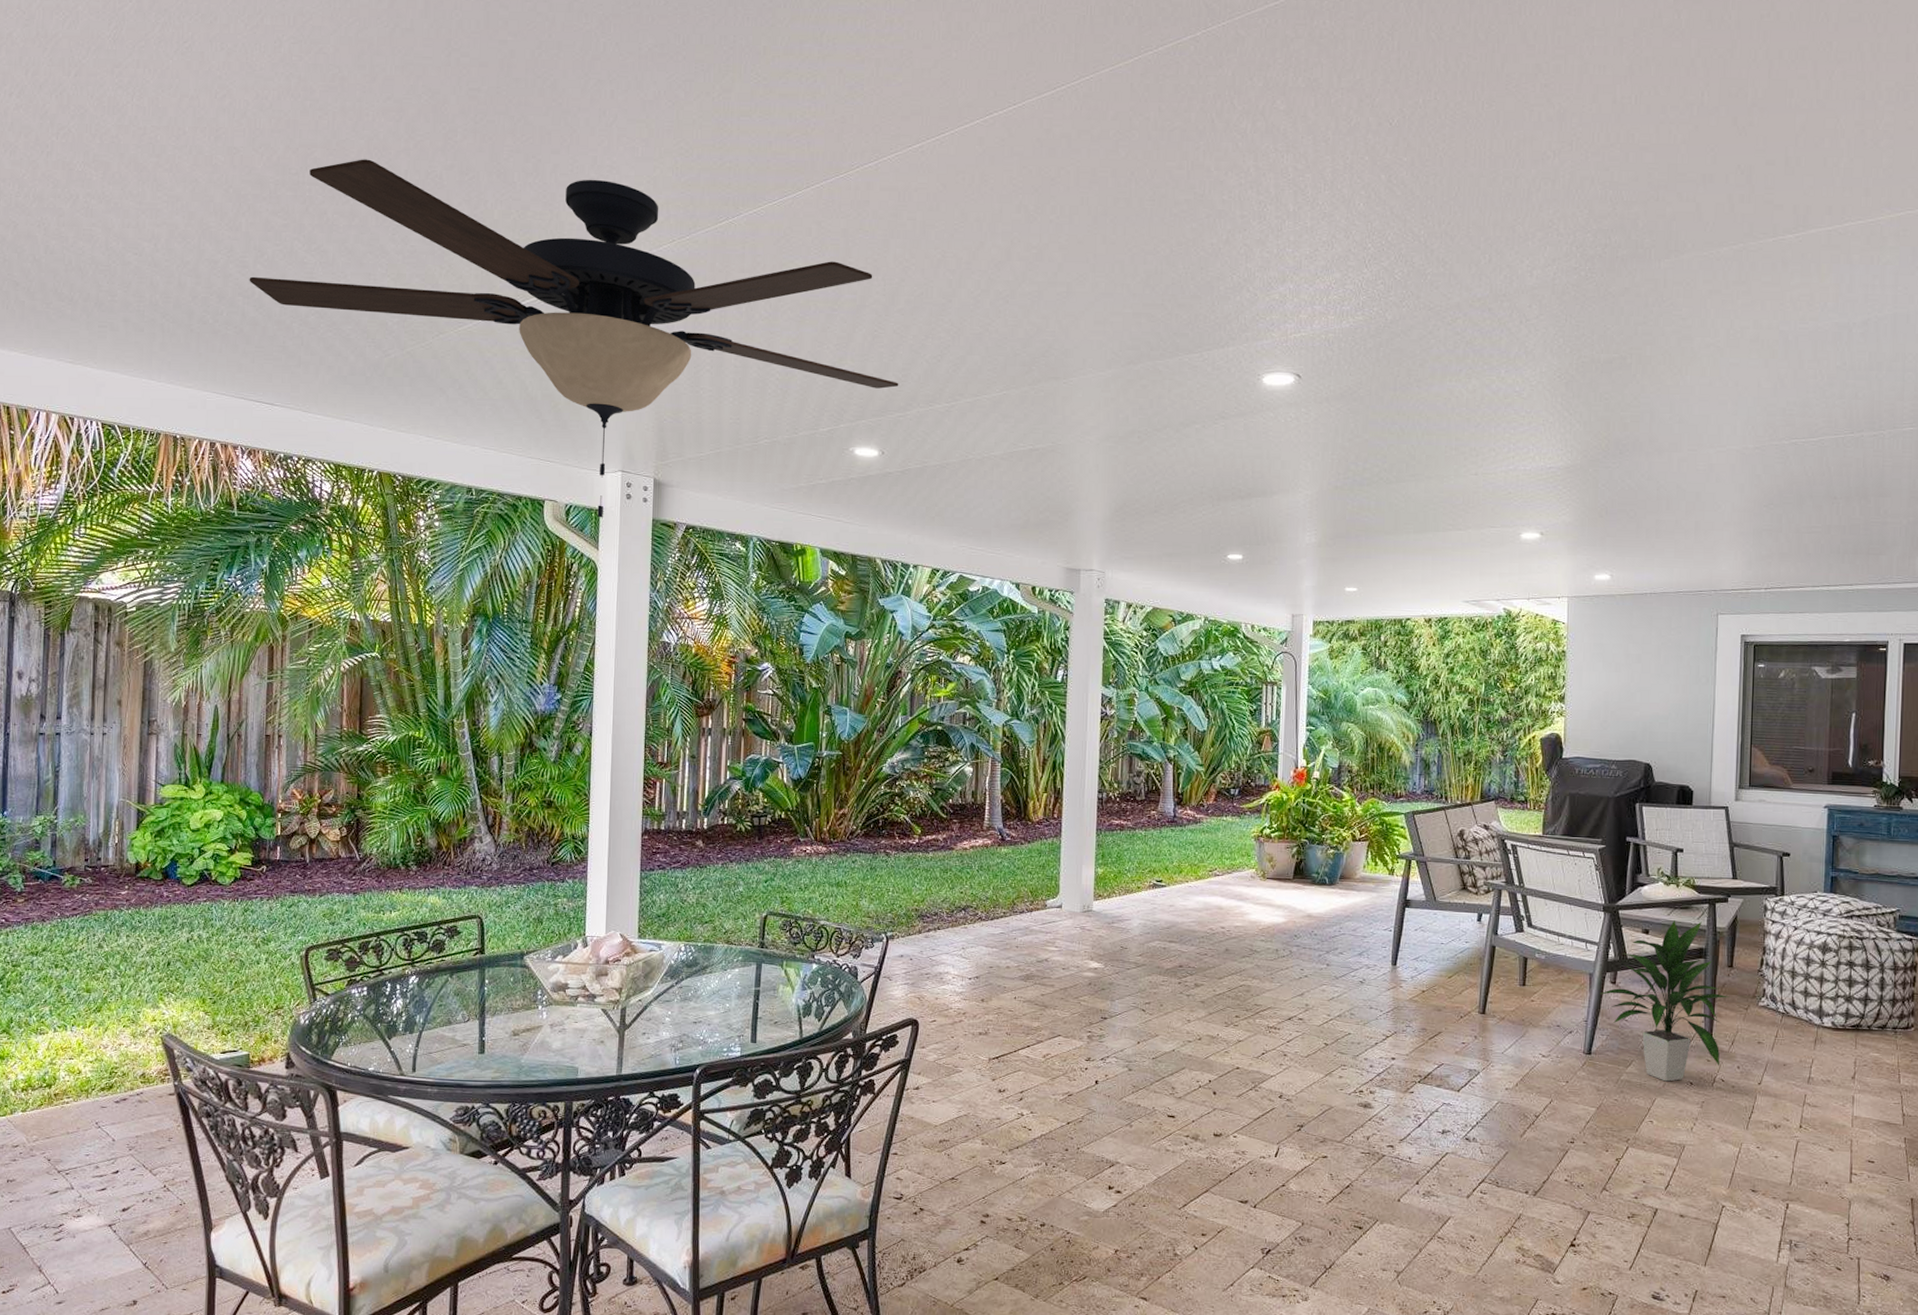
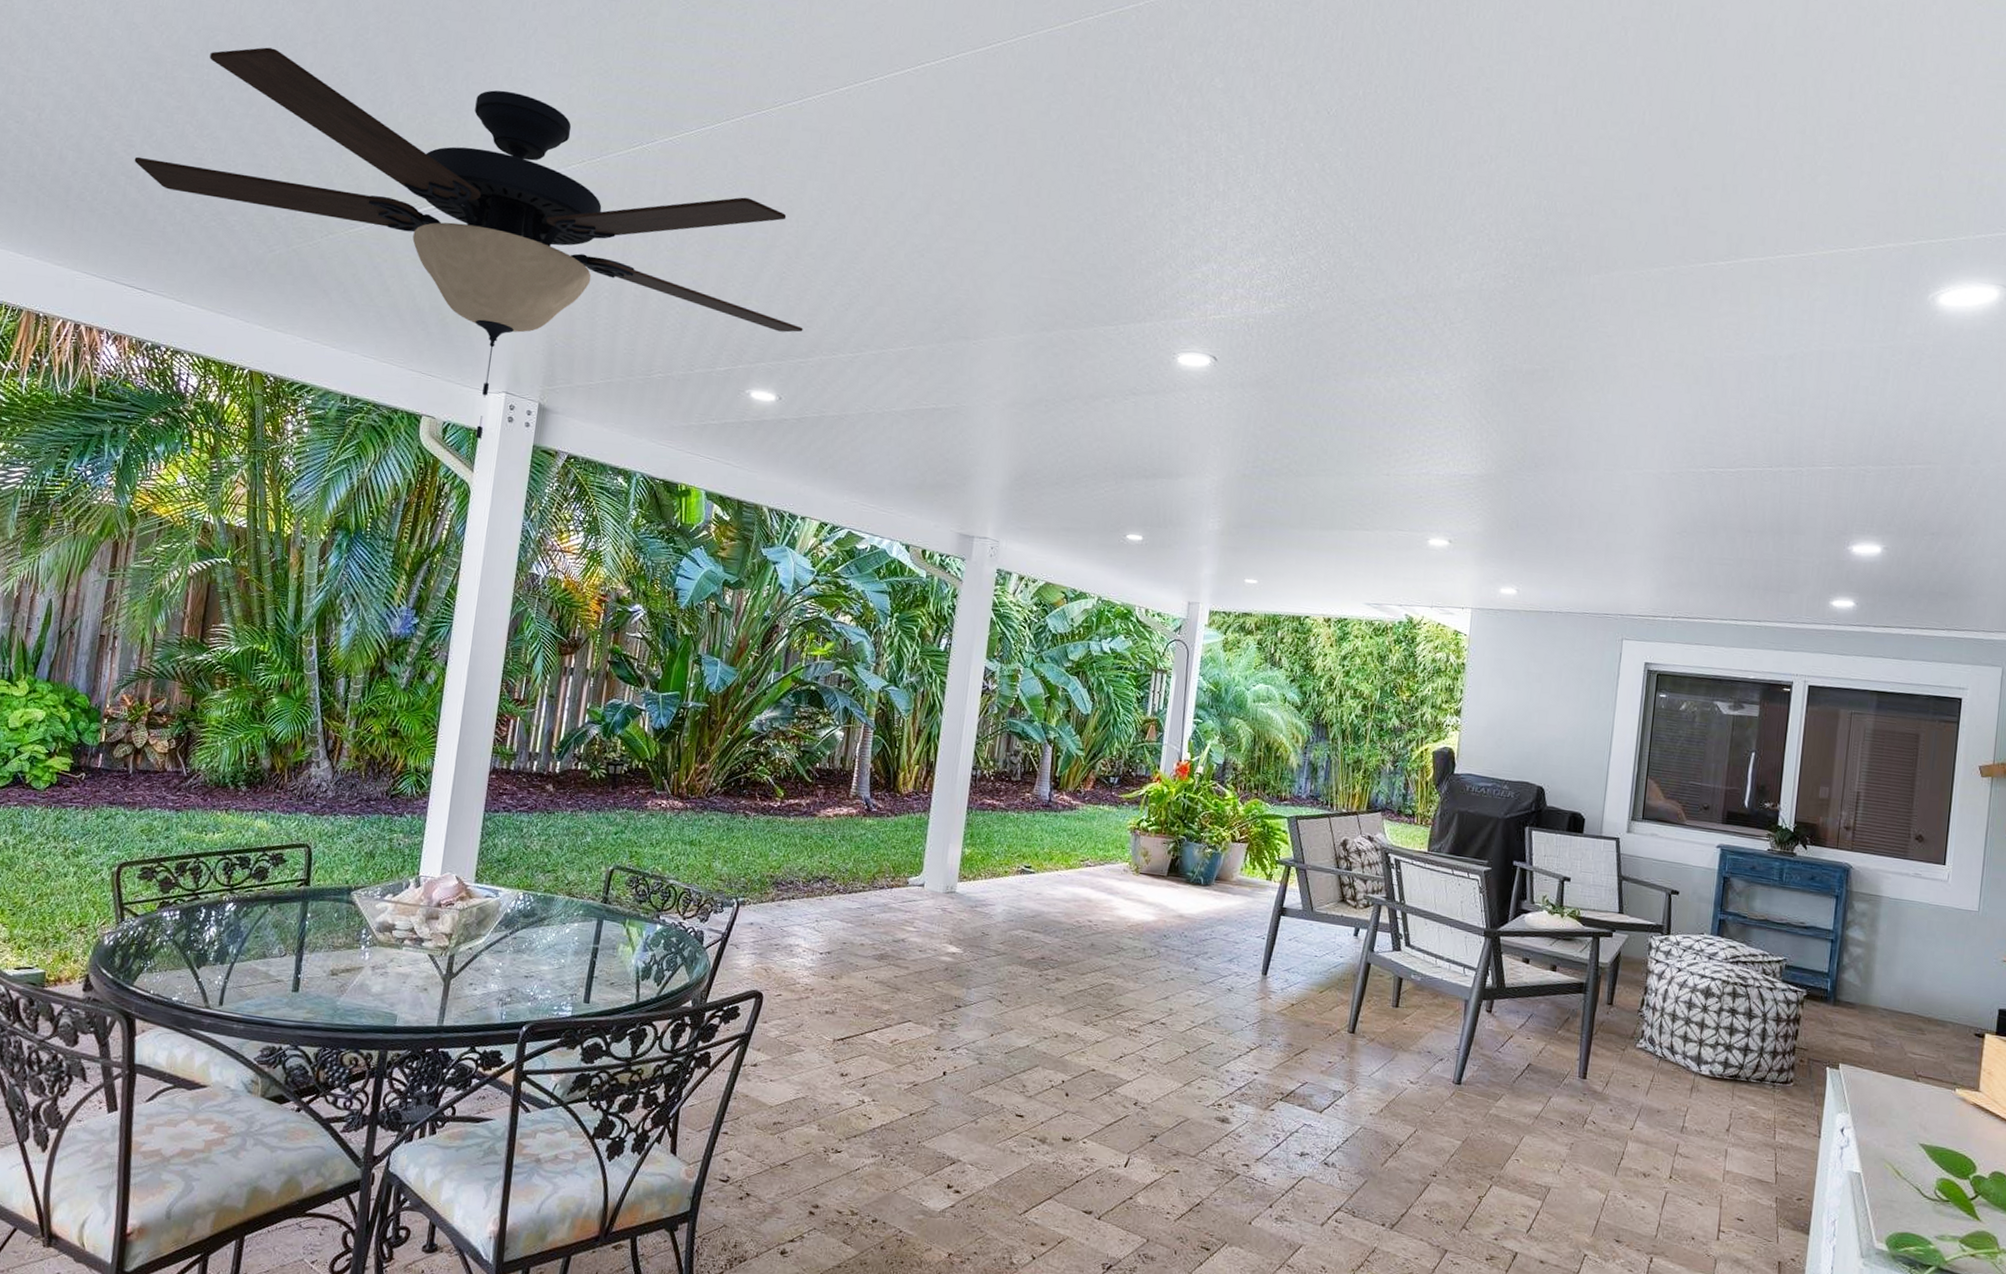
indoor plant: present [1600,920,1730,1082] -> none [1474,951,1607,1120]

